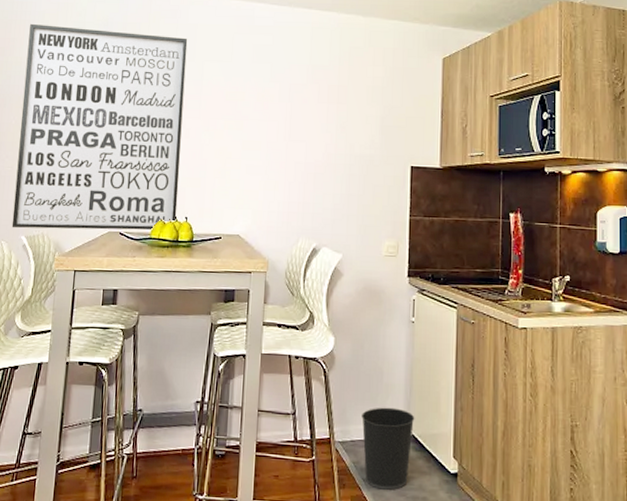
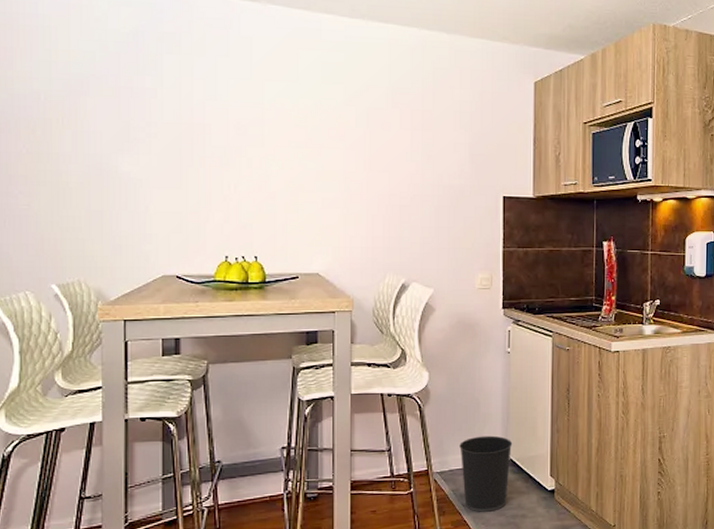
wall art: present [11,23,188,231] -> none [32,29,244,276]

